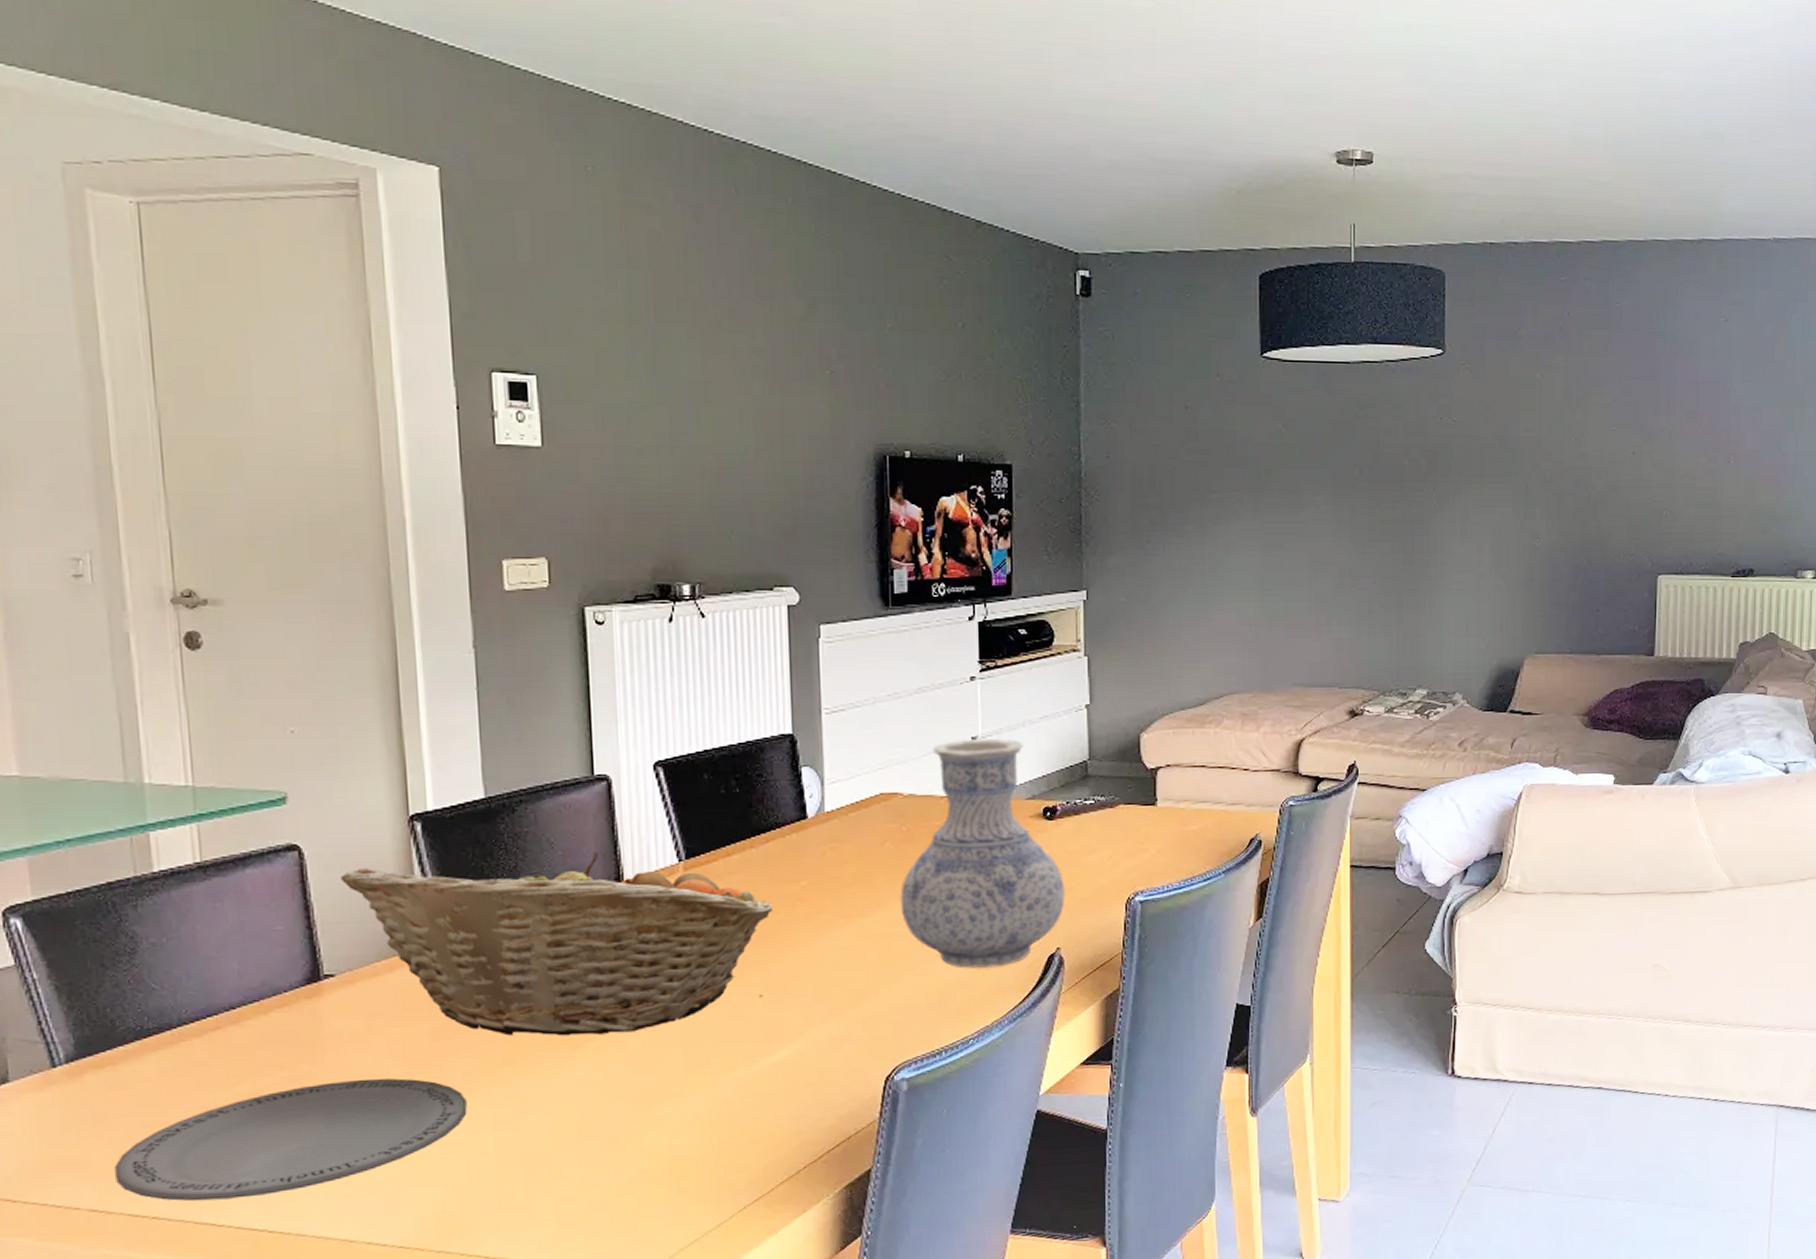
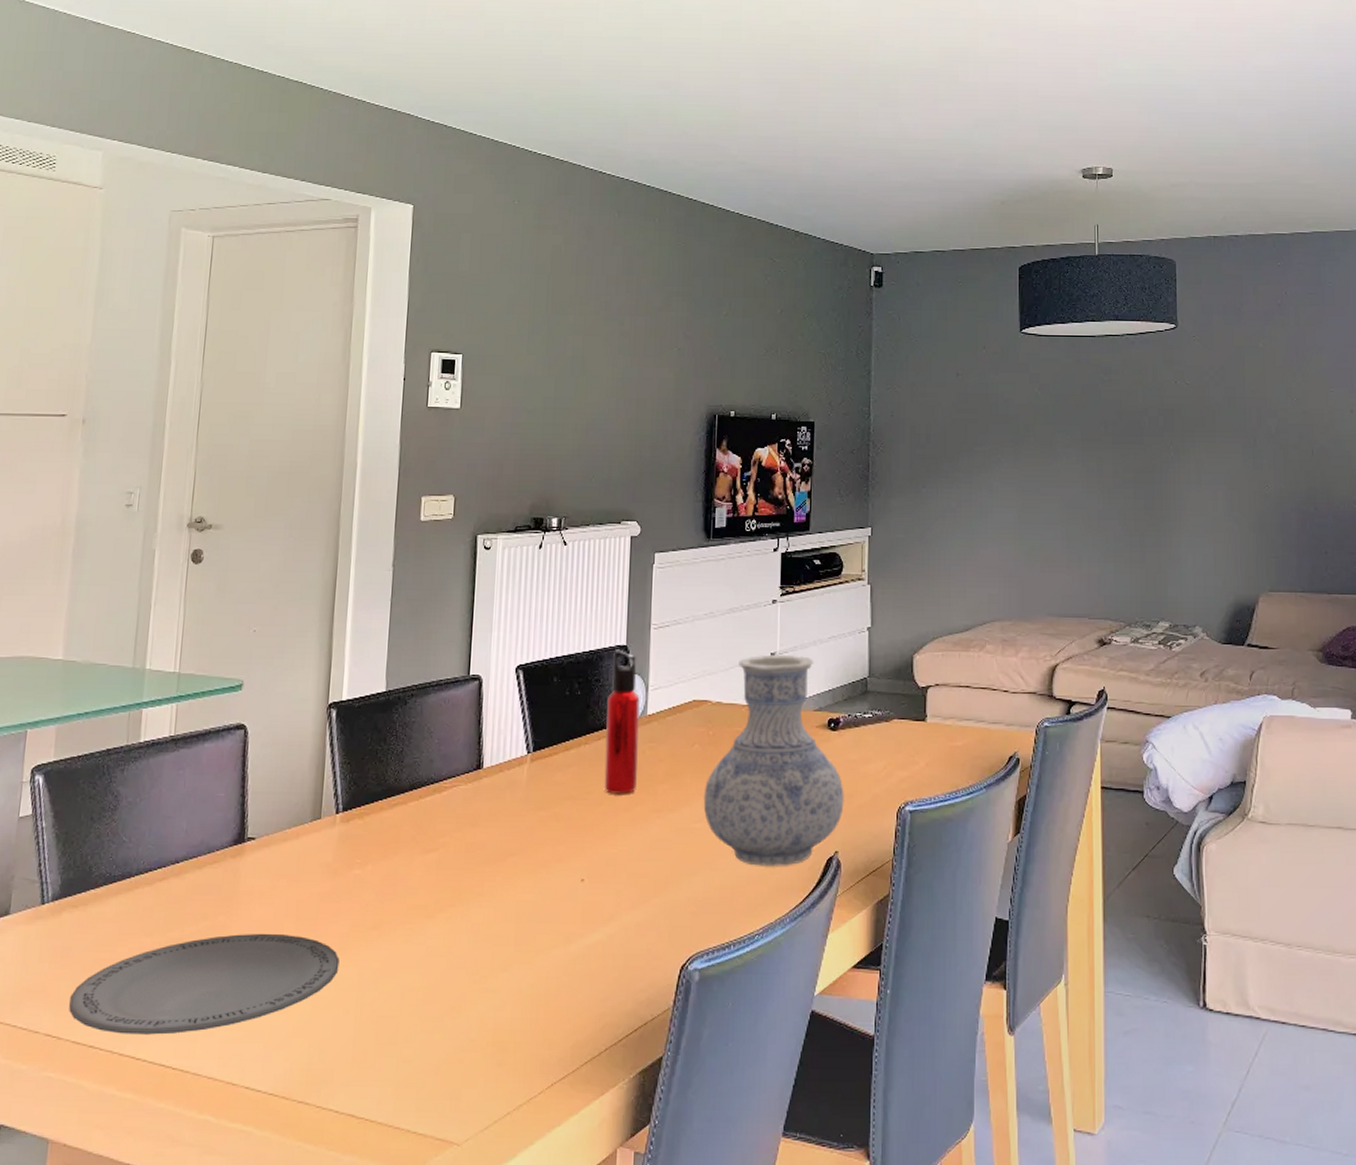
fruit basket: present [339,851,774,1036] -> none [271,741,599,907]
water bottle: none [774,739,819,902] -> present [604,649,640,795]

